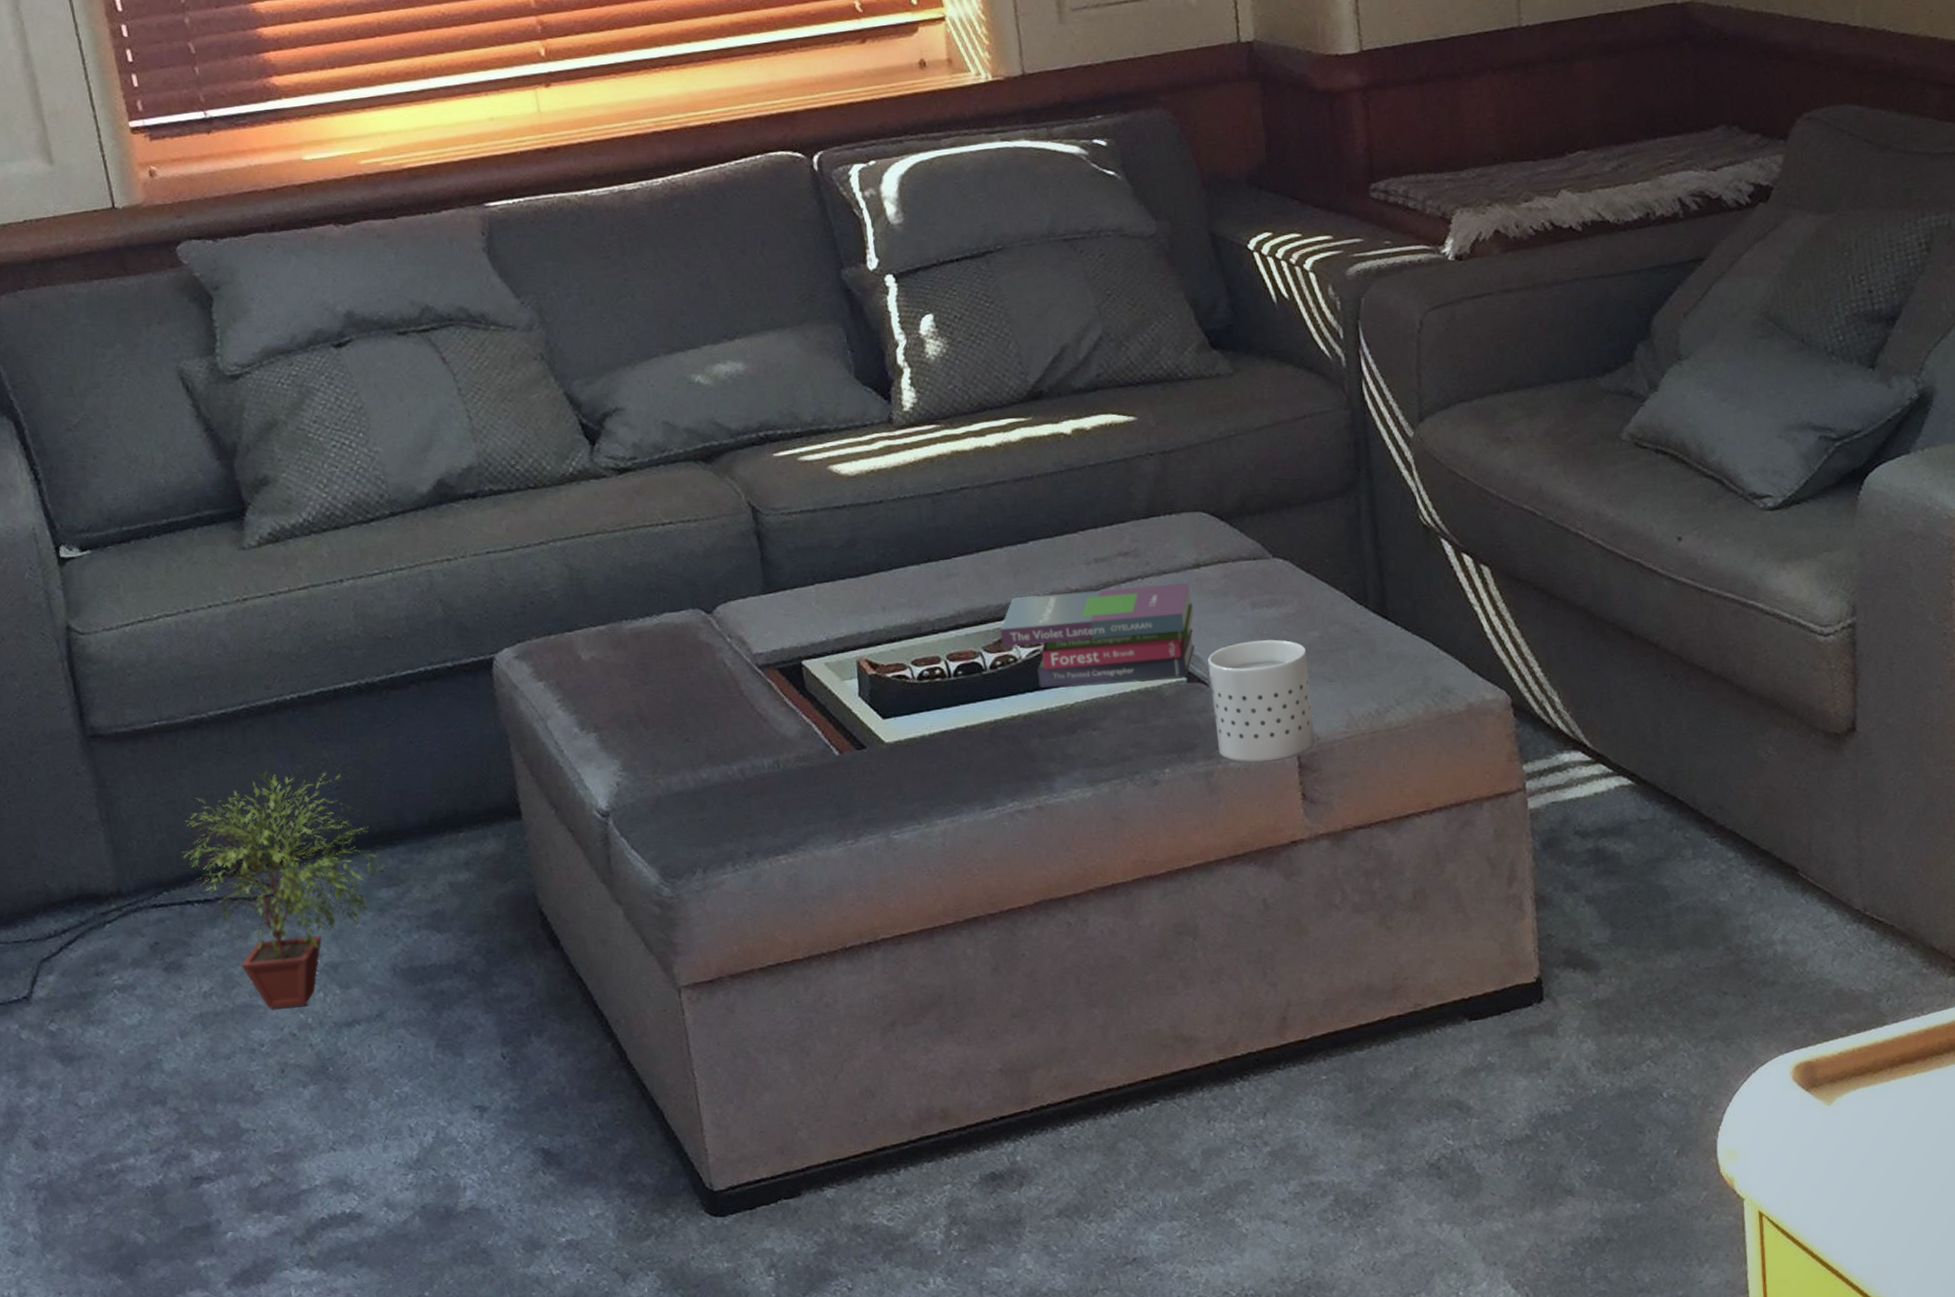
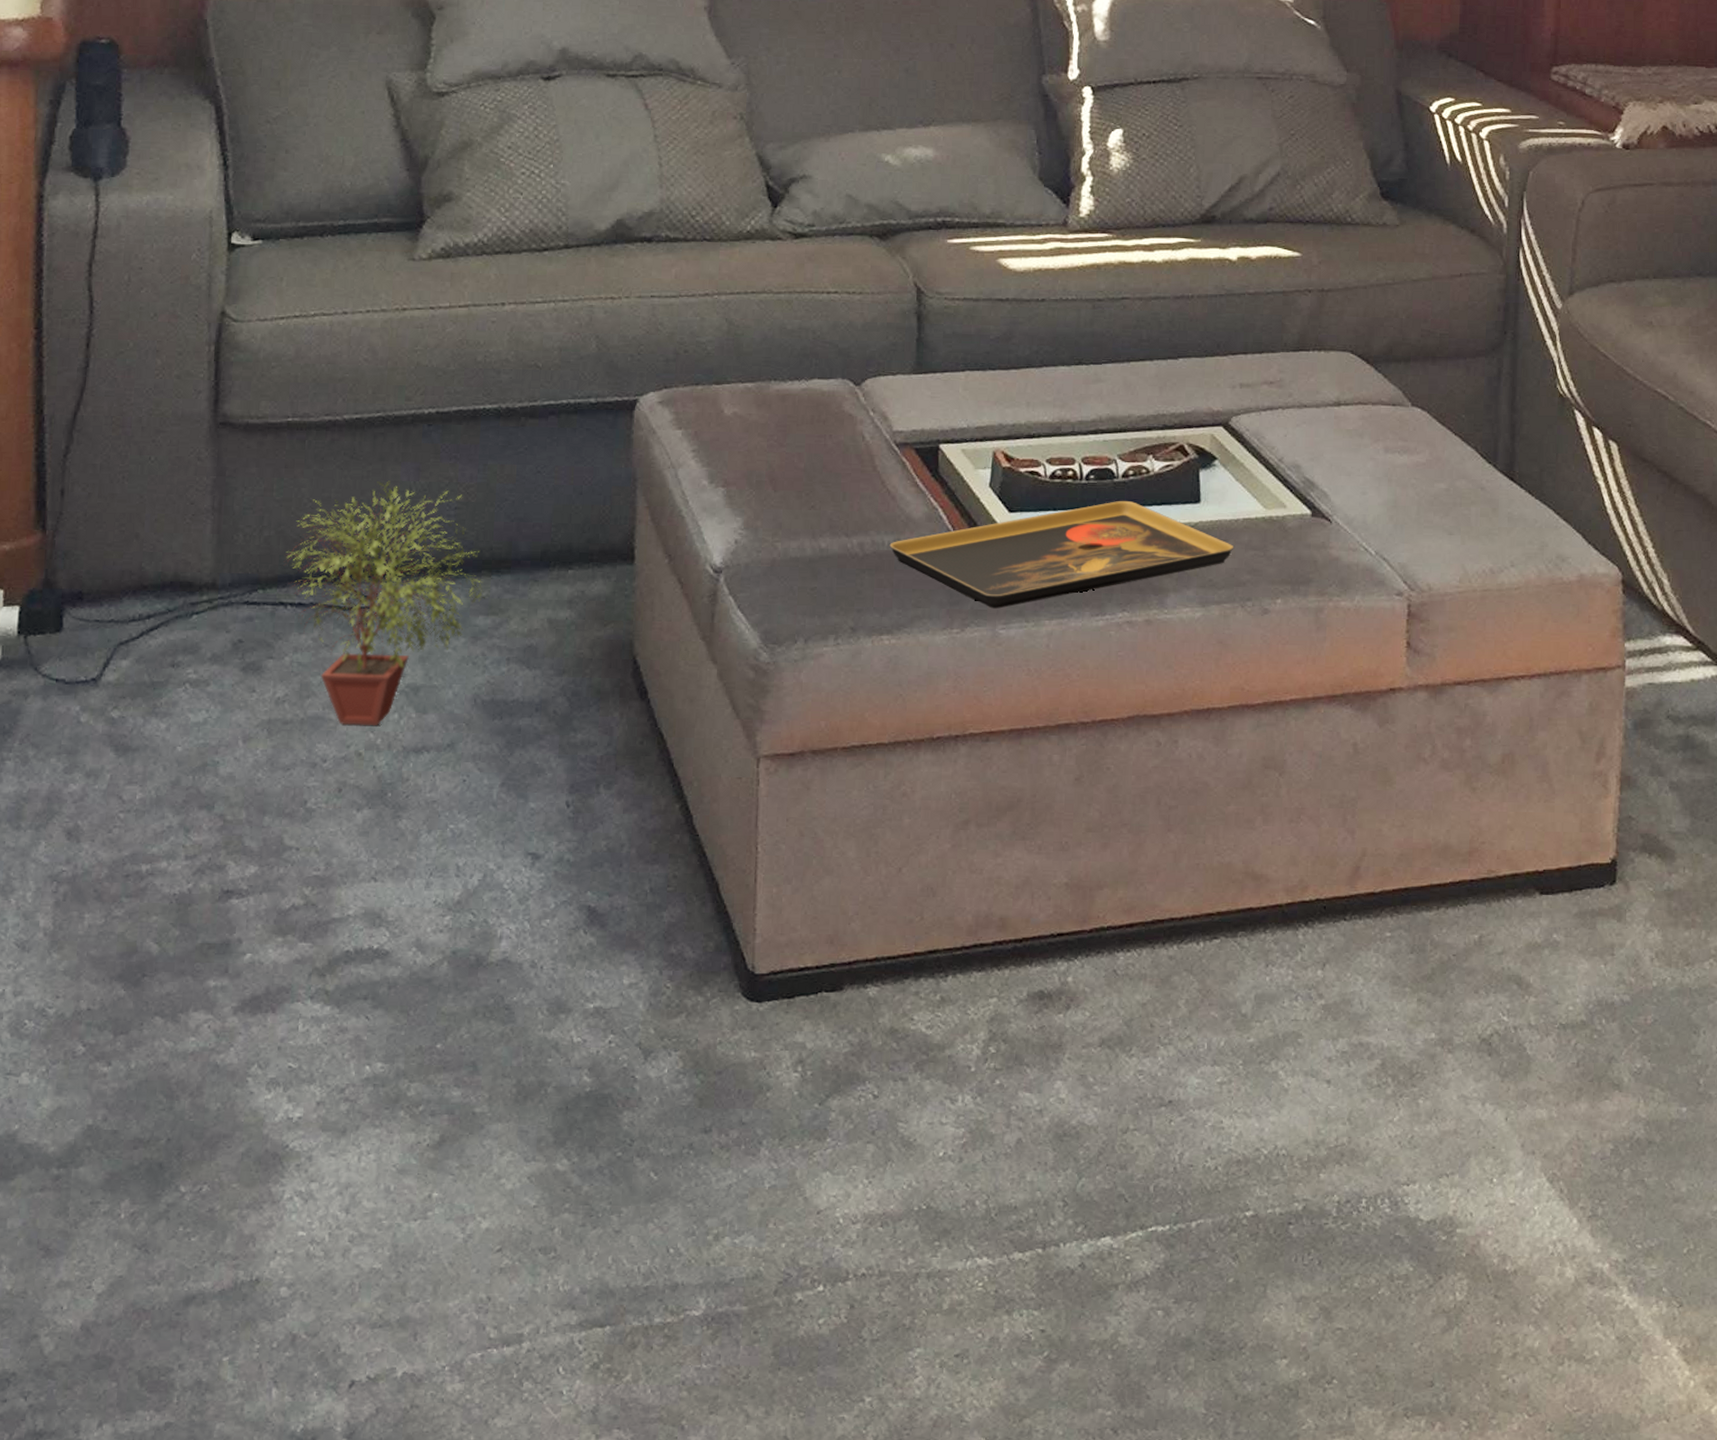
decorative tray: none [769,691,1114,816] -> present [889,500,1234,609]
books: present [1000,583,1196,688] -> none [1137,410,1329,511]
mug: present [1208,639,1315,764] -> none [1331,484,1431,606]

